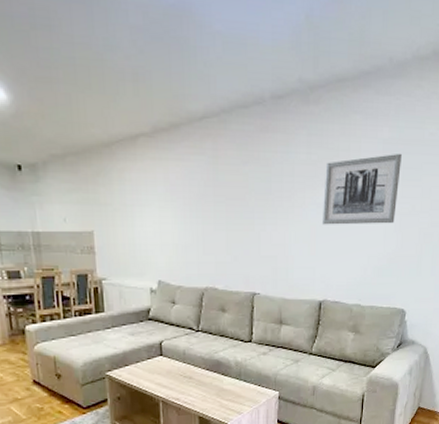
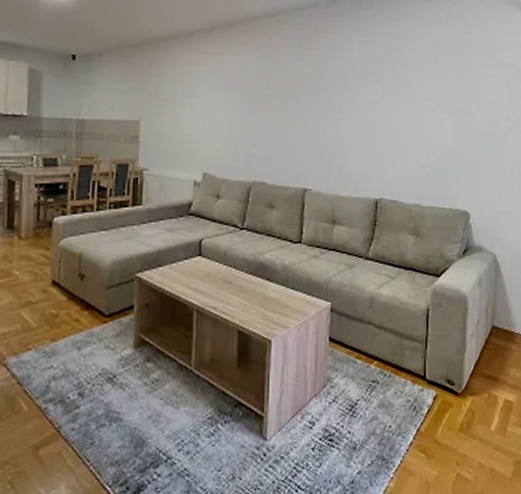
wall art: present [321,153,402,225] -> none [376,54,455,122]

